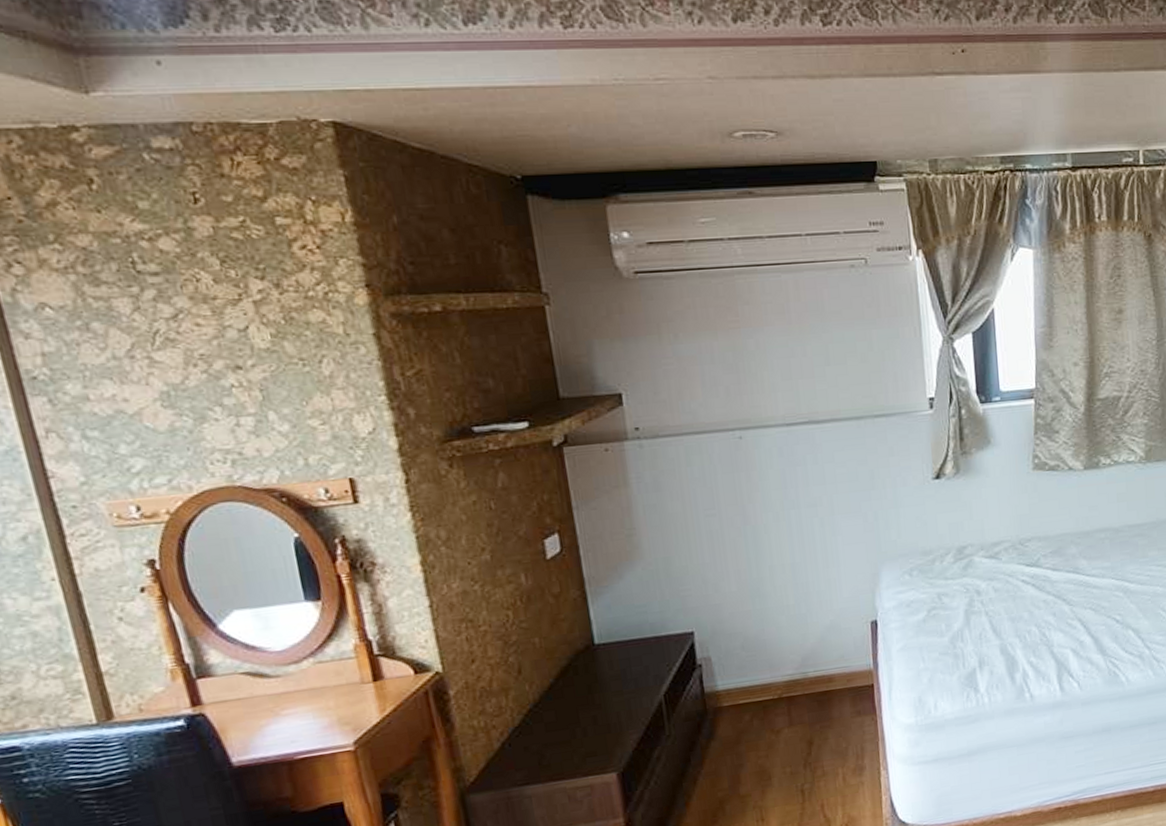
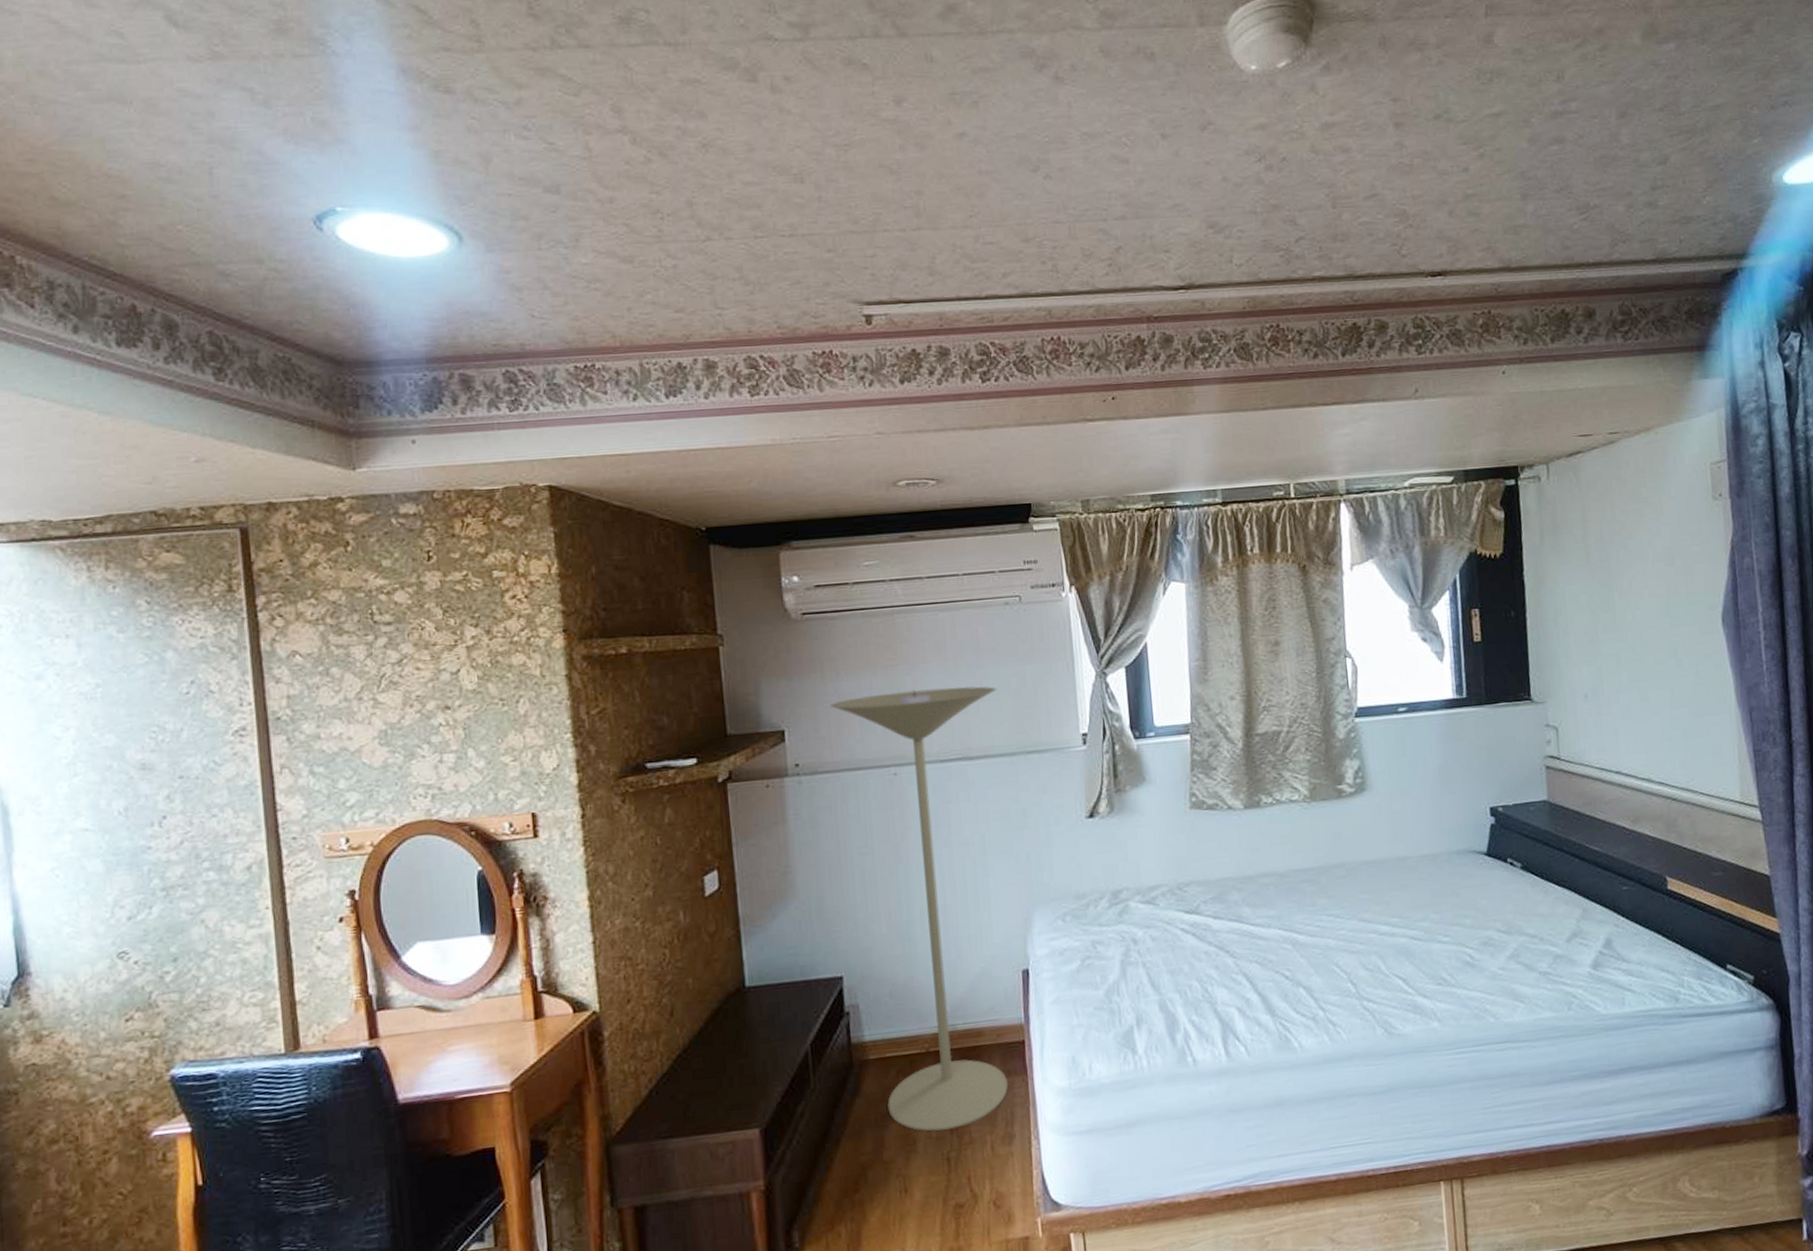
floor lamp: none [668,350,859,768] -> present [829,686,1009,1132]

